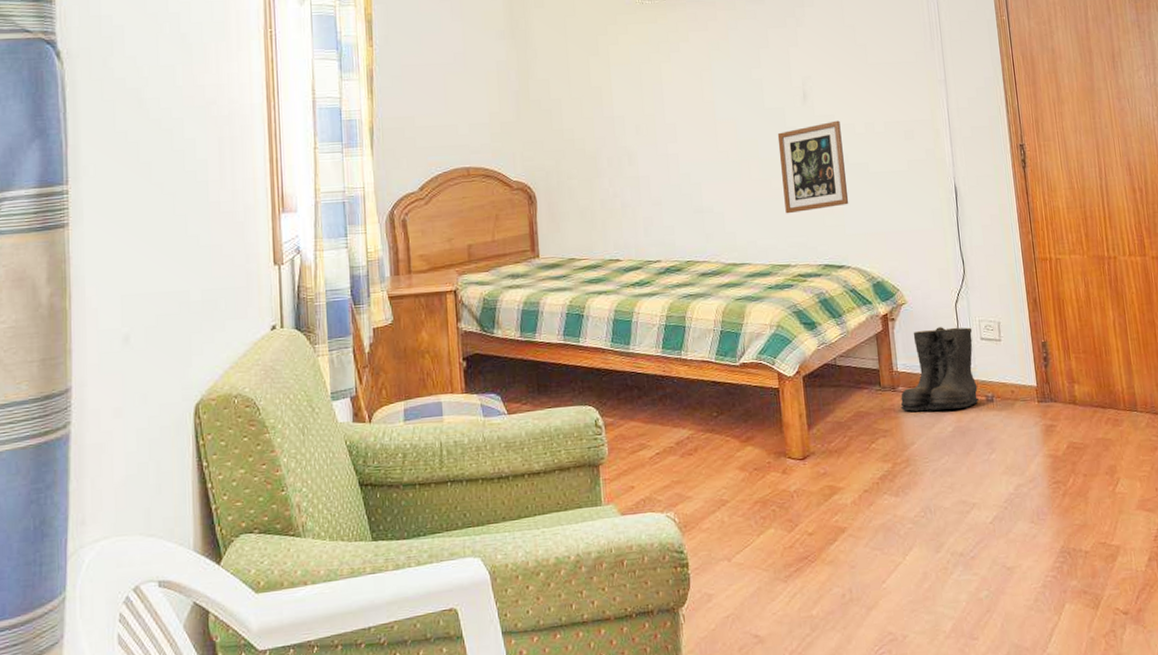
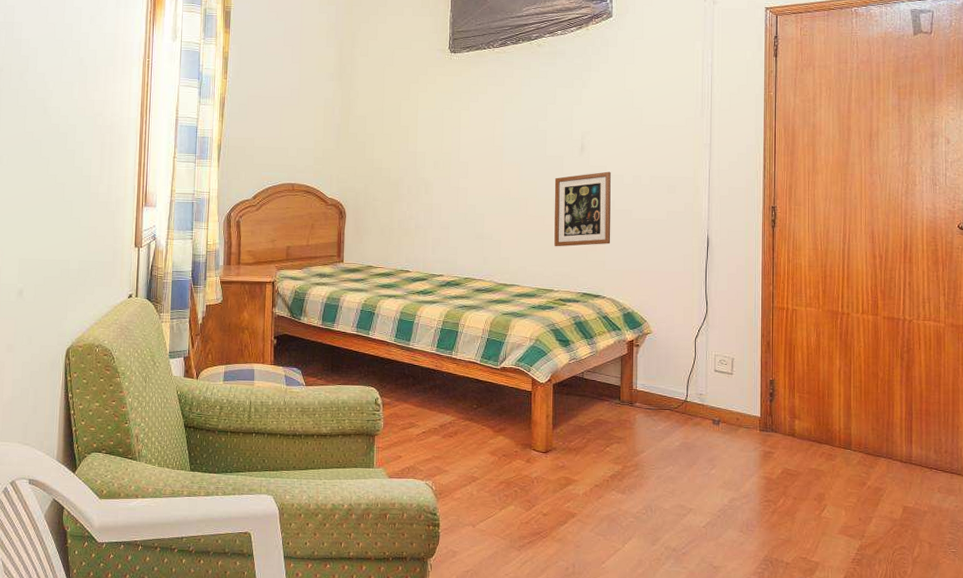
boots: present [900,327,982,412] -> none [635,357,709,428]

